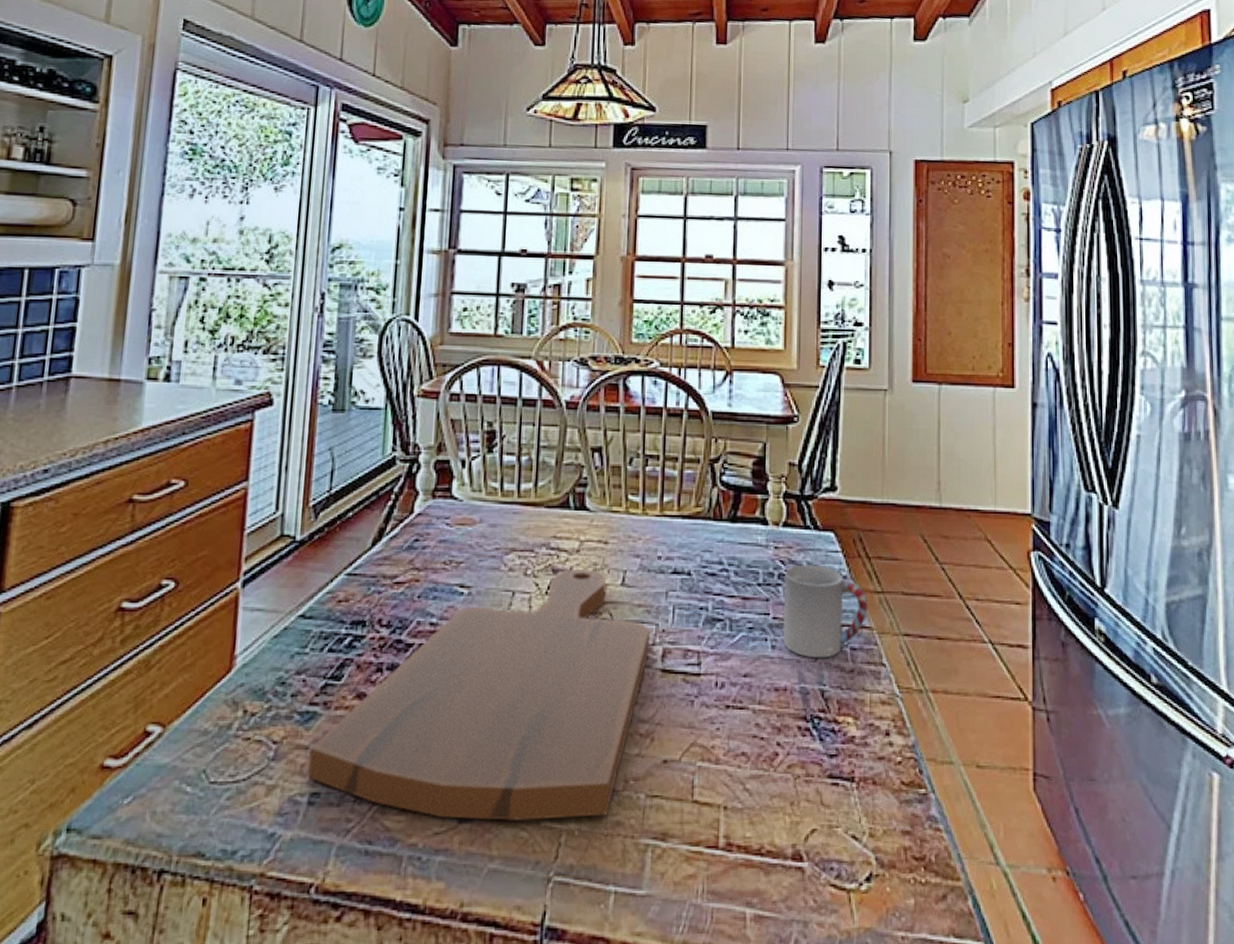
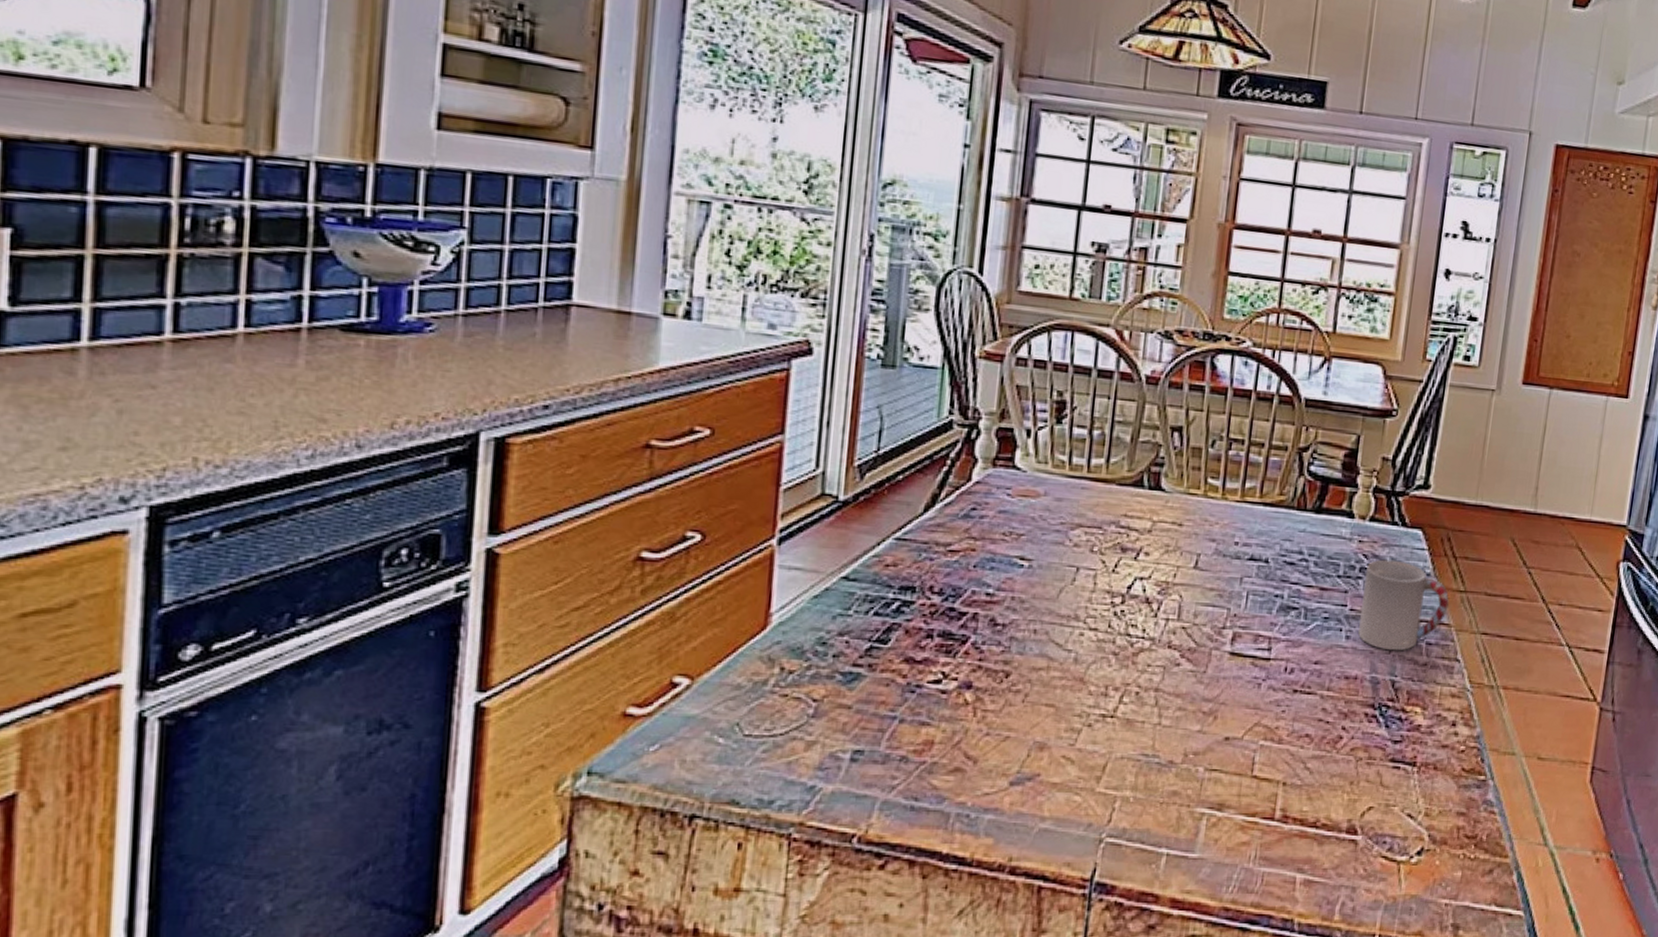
cutting board: present [307,570,650,821] -> none [849,549,1221,786]

